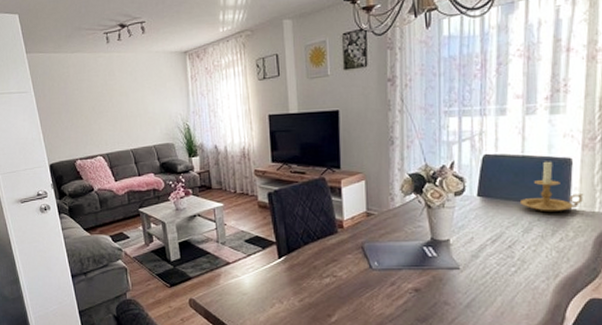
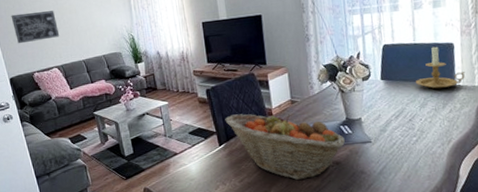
wall art: none [55,92,107,127] -> present [11,10,60,44]
fruit basket: none [287,224,429,305] -> present [225,114,346,180]

